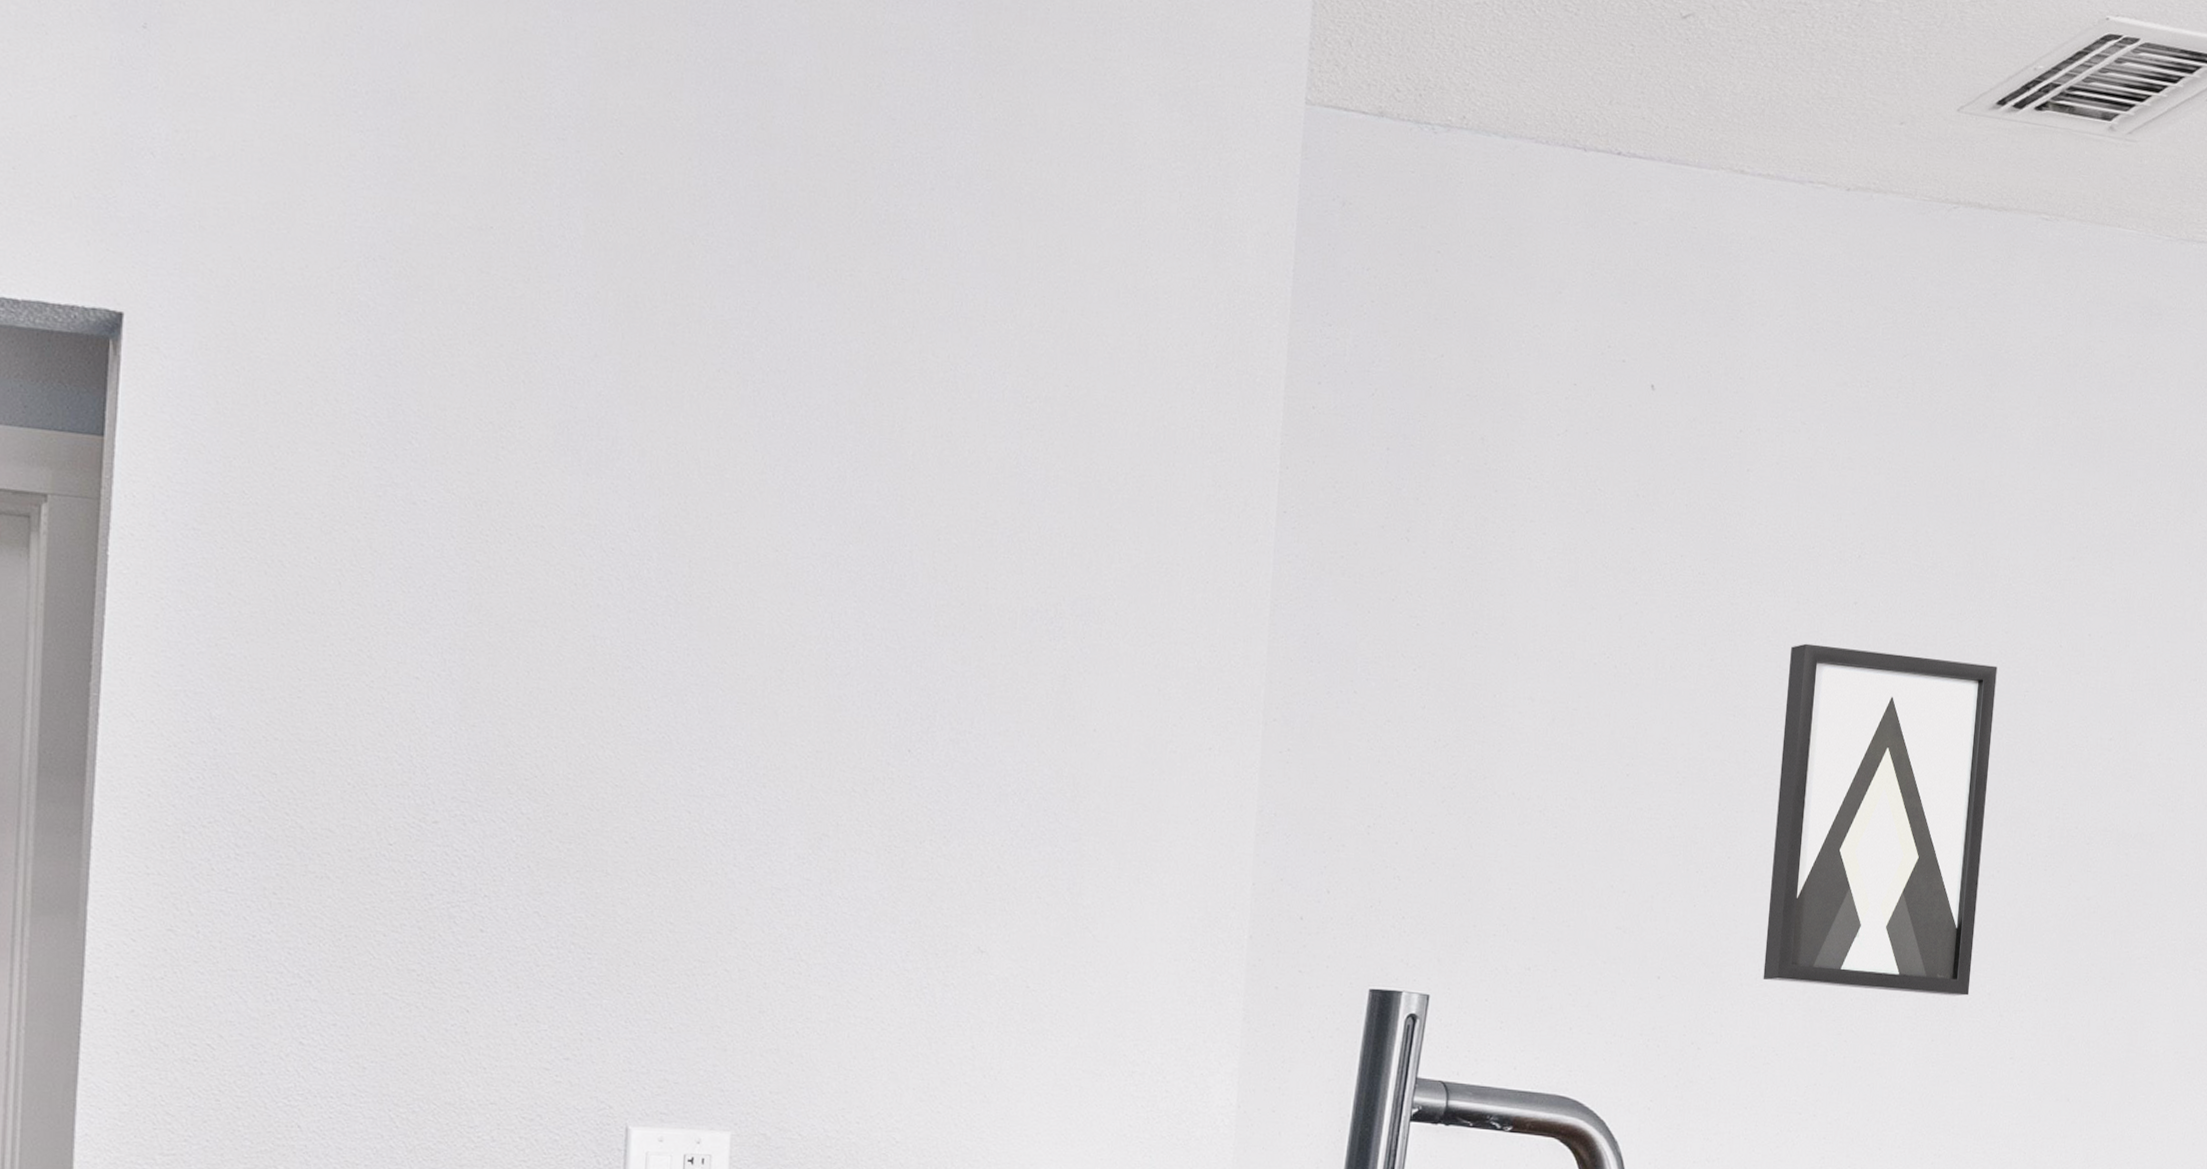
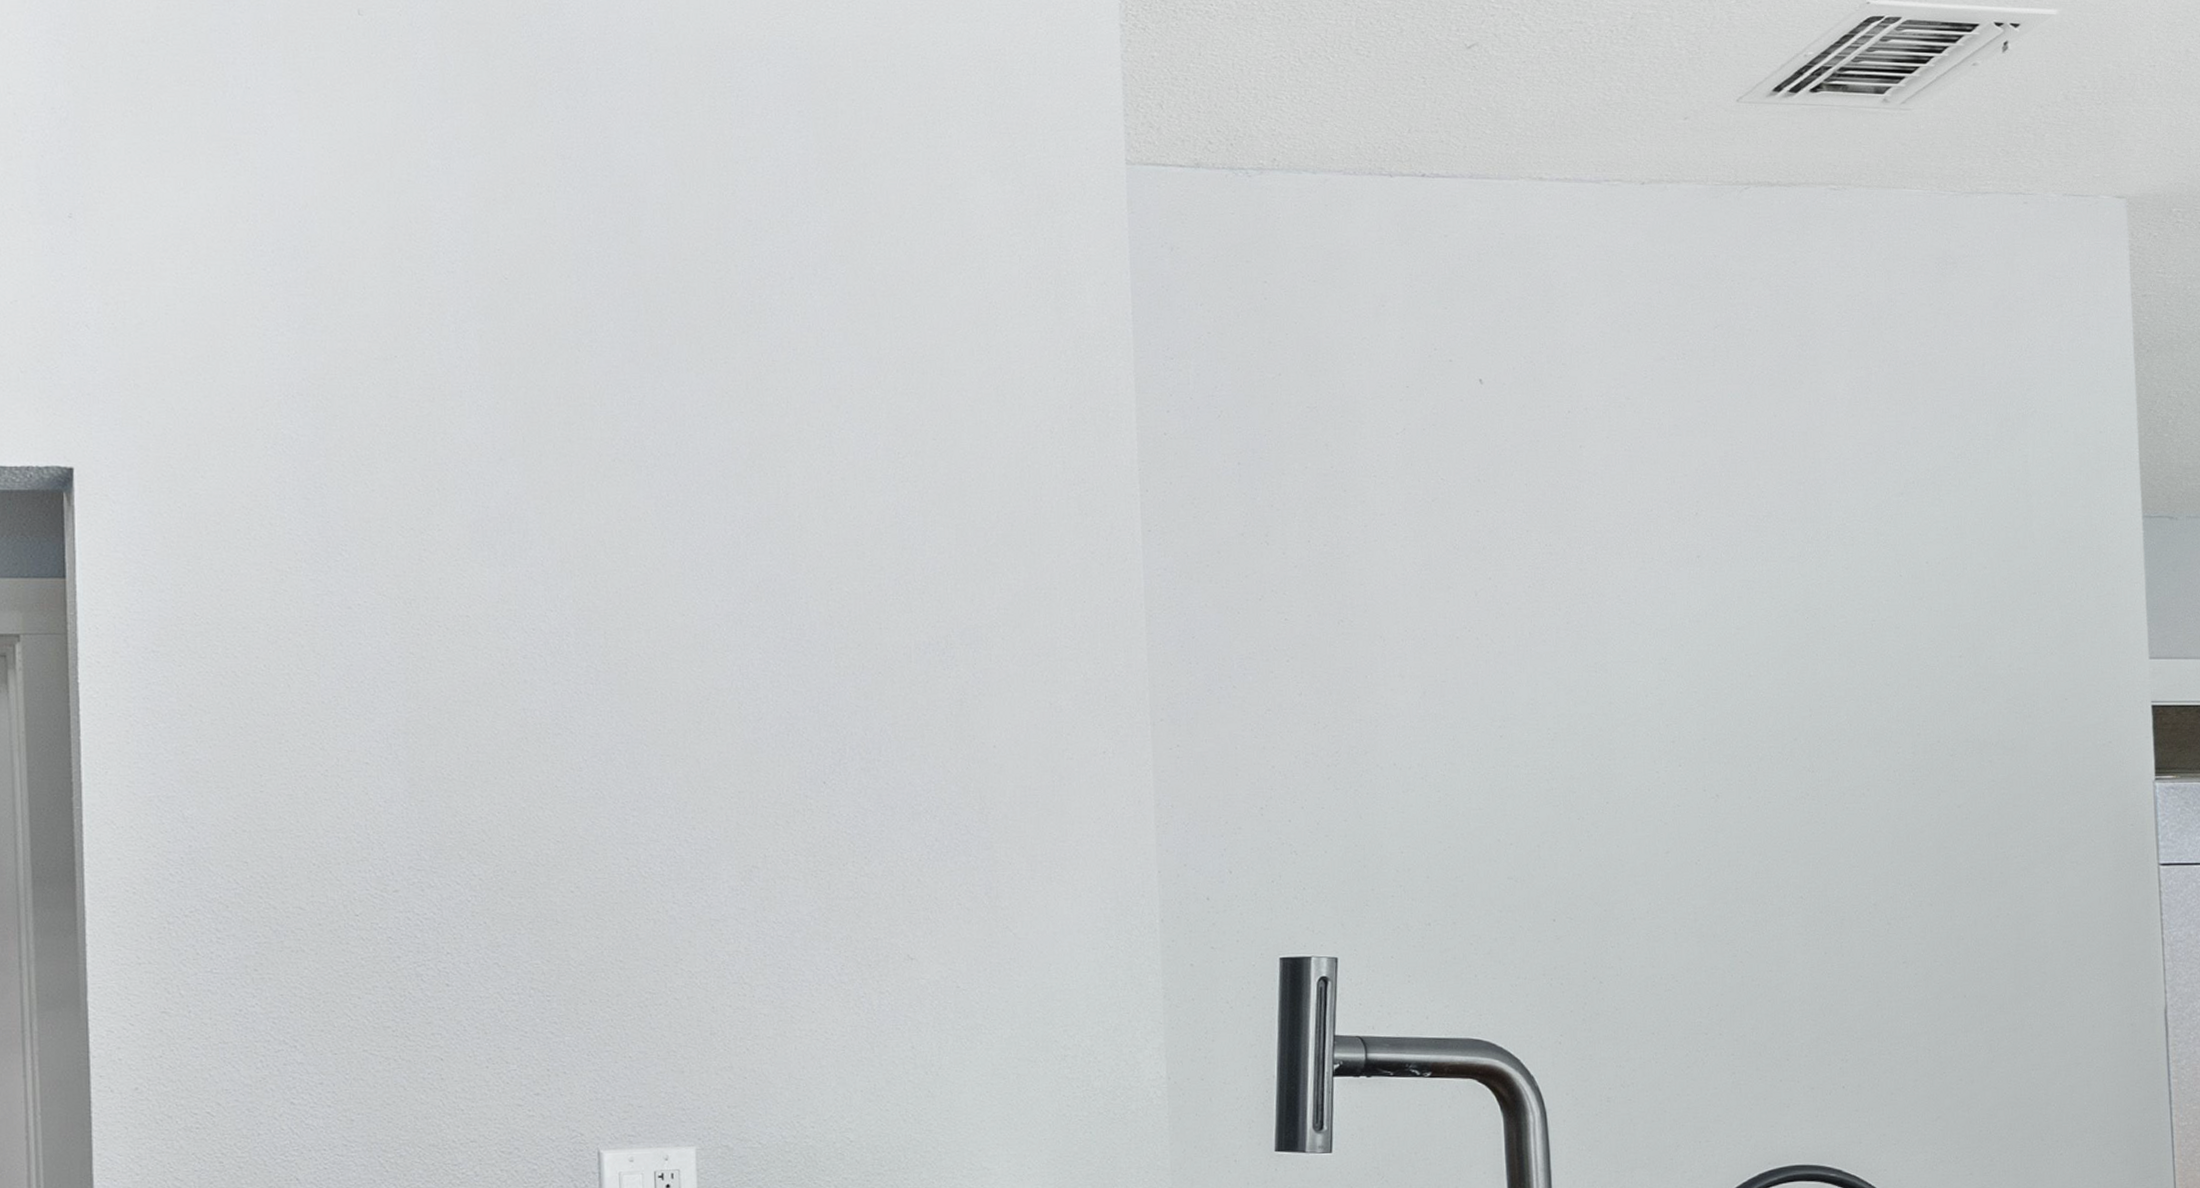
wall art: present [1763,643,1998,997] -> none [1642,598,1856,913]

